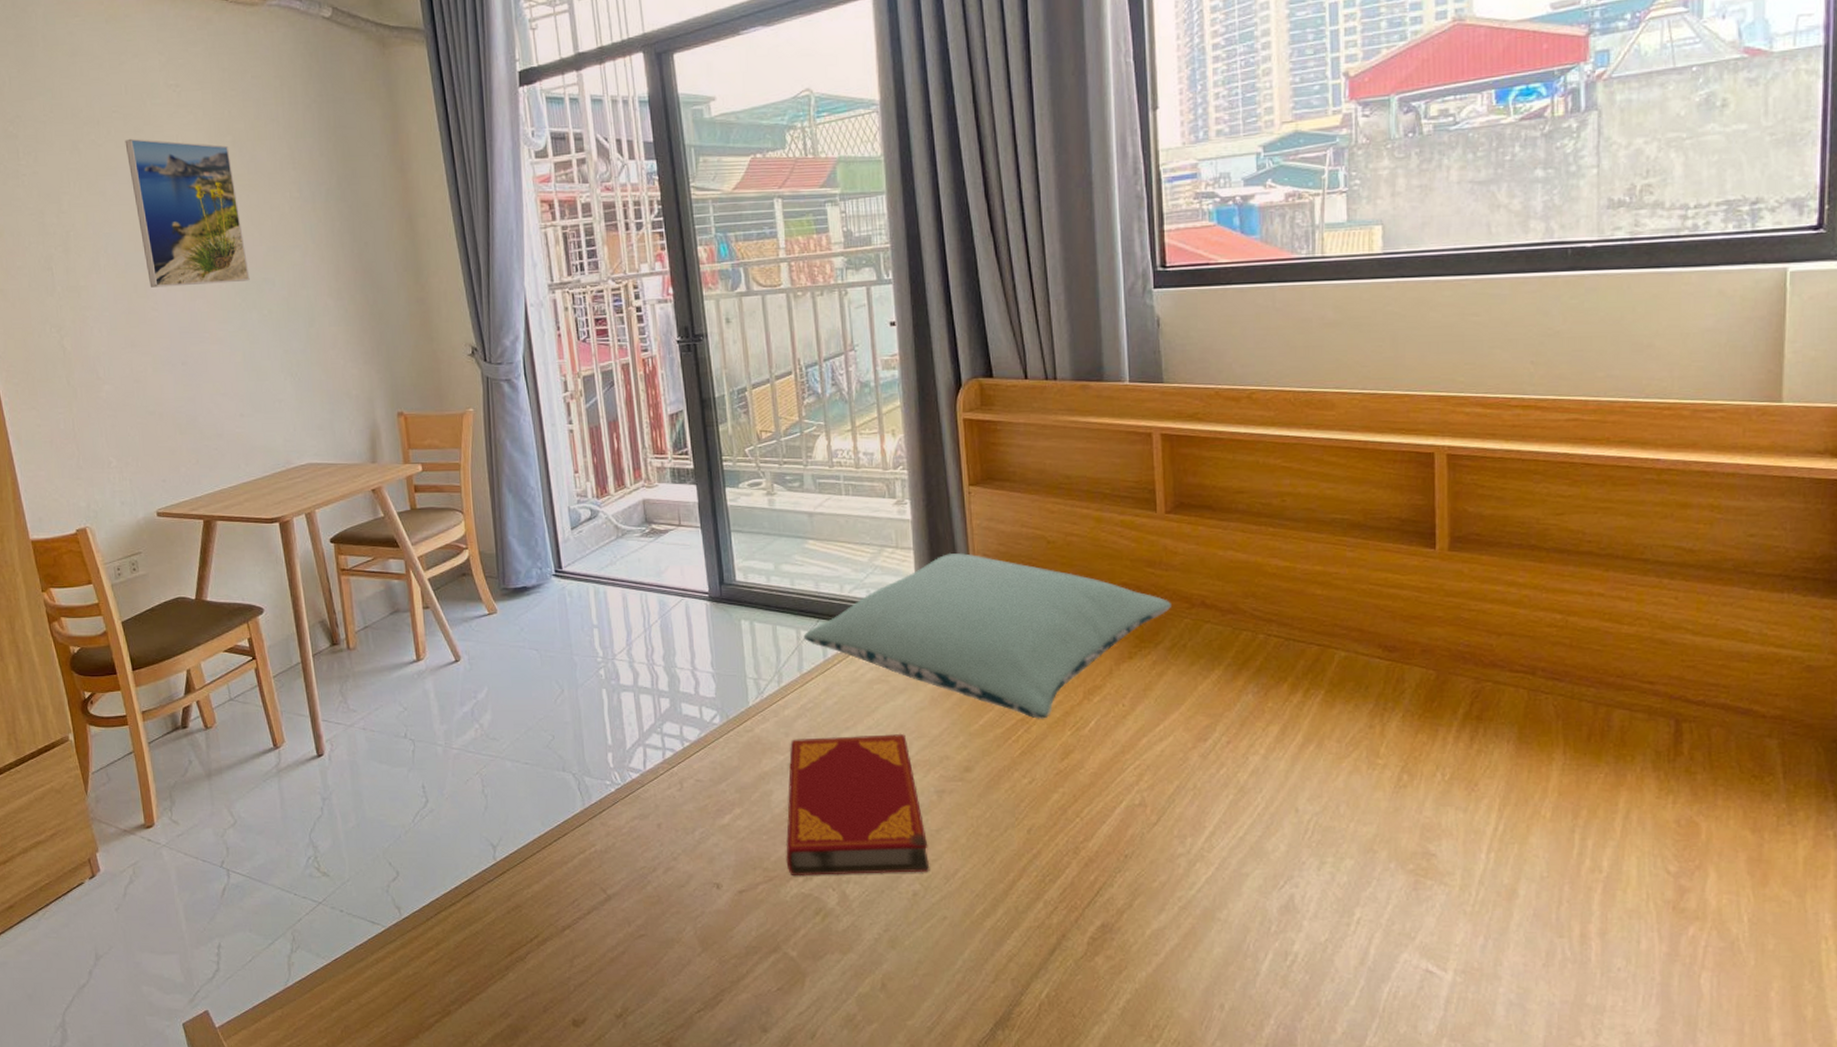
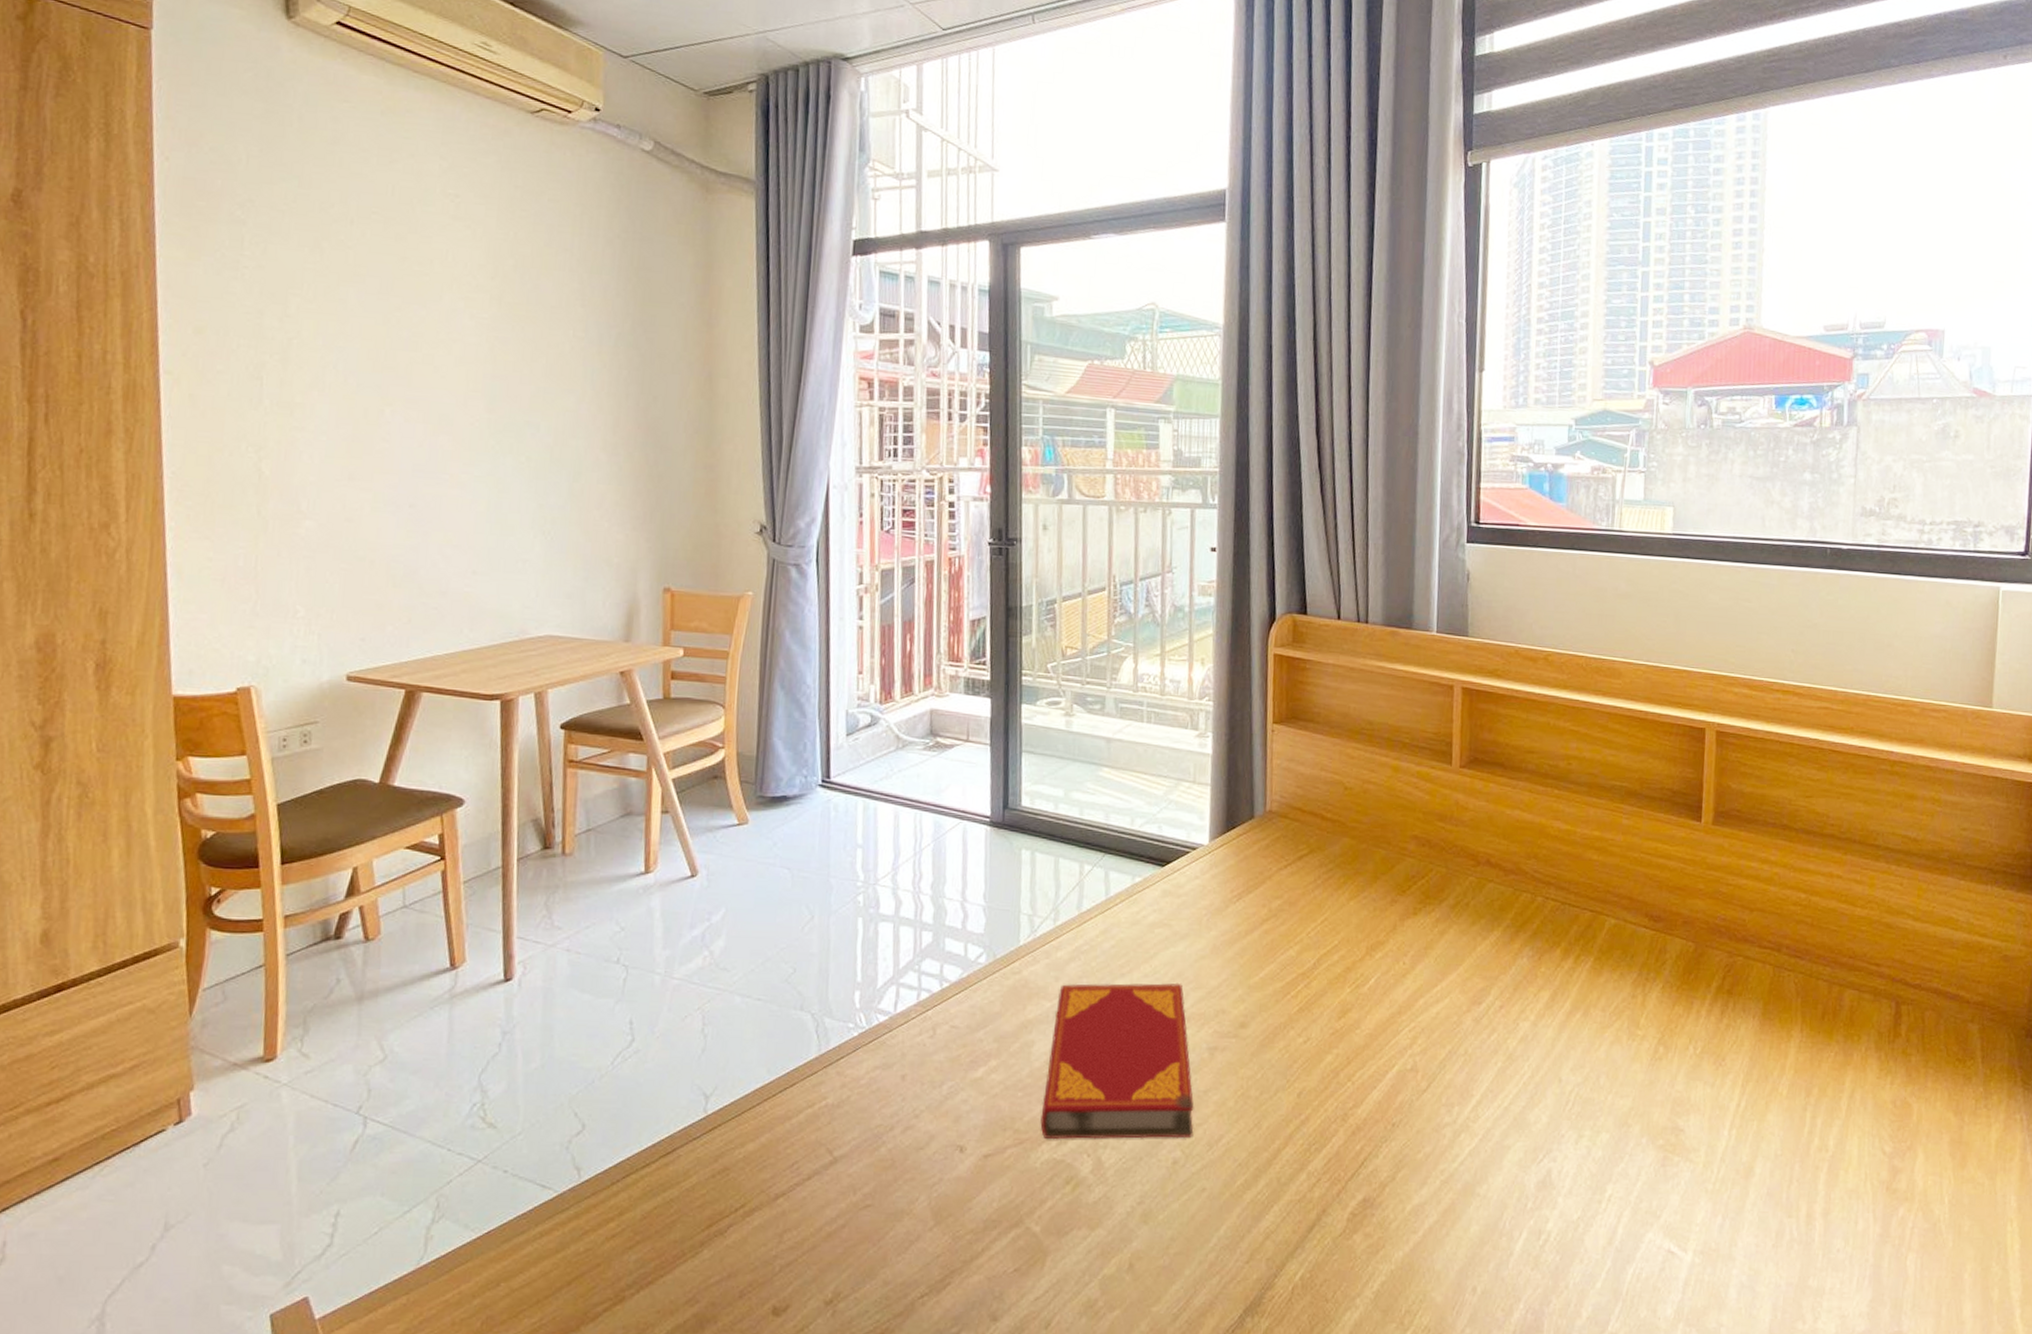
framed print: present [125,138,250,288] -> none [381,245,511,422]
pillow: present [803,553,1171,719] -> none [1086,793,1458,974]

